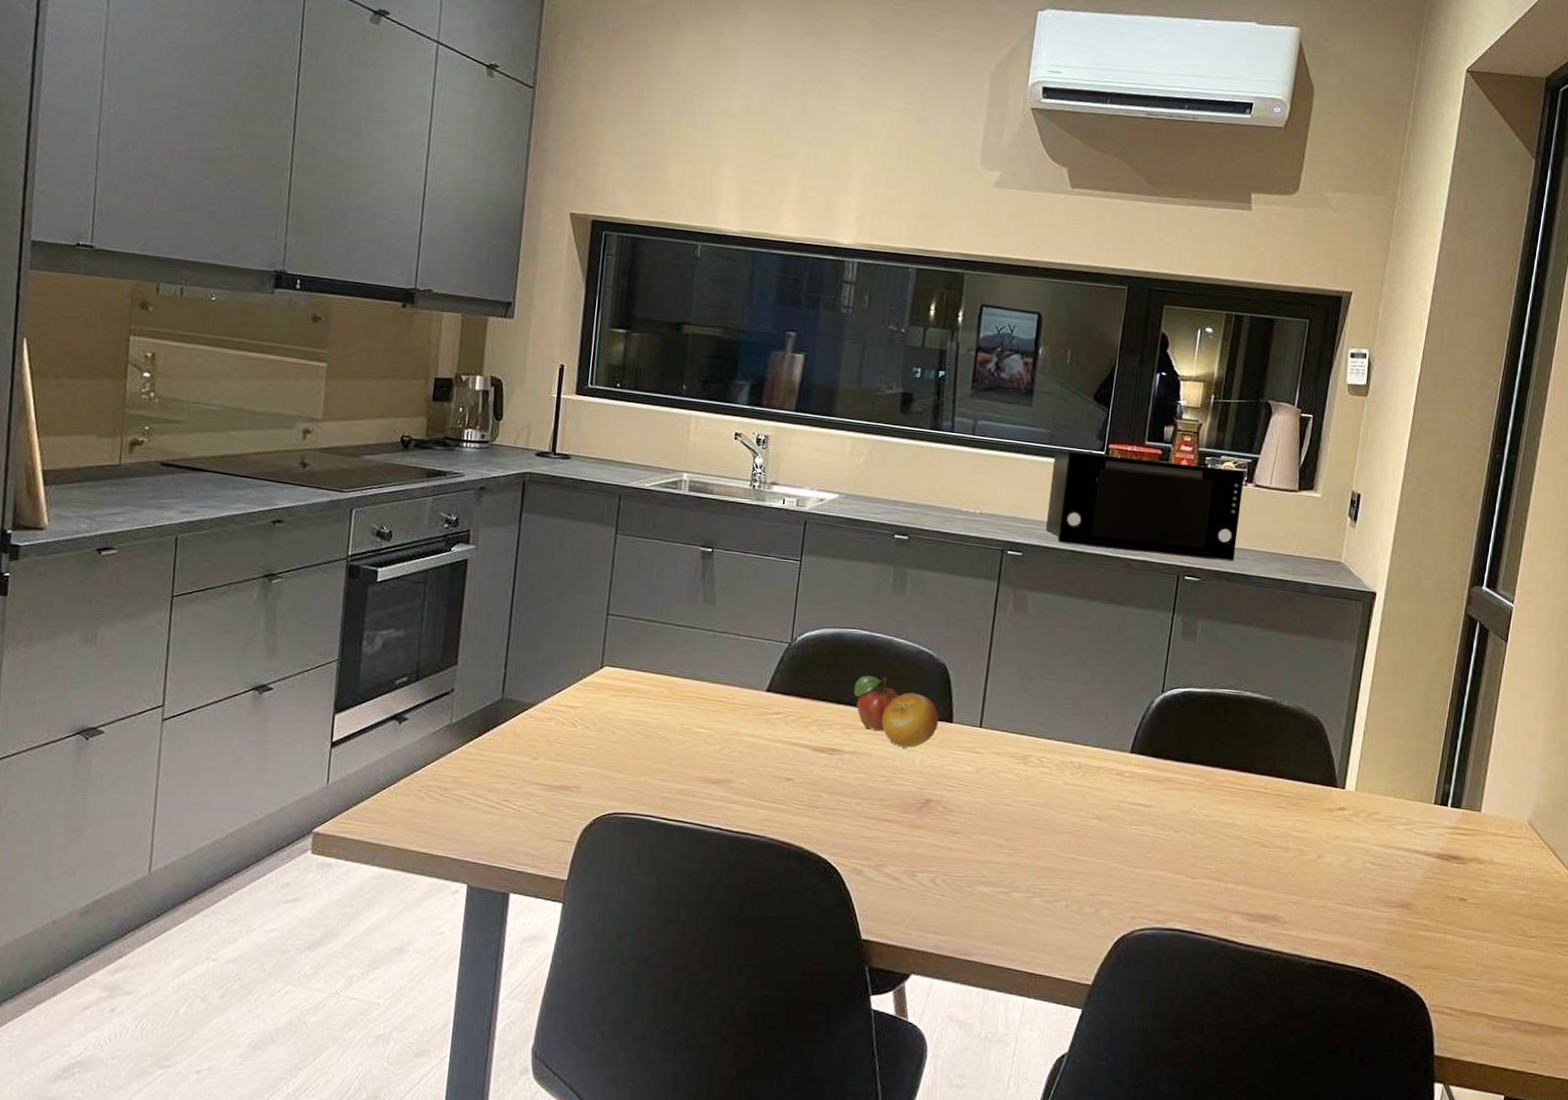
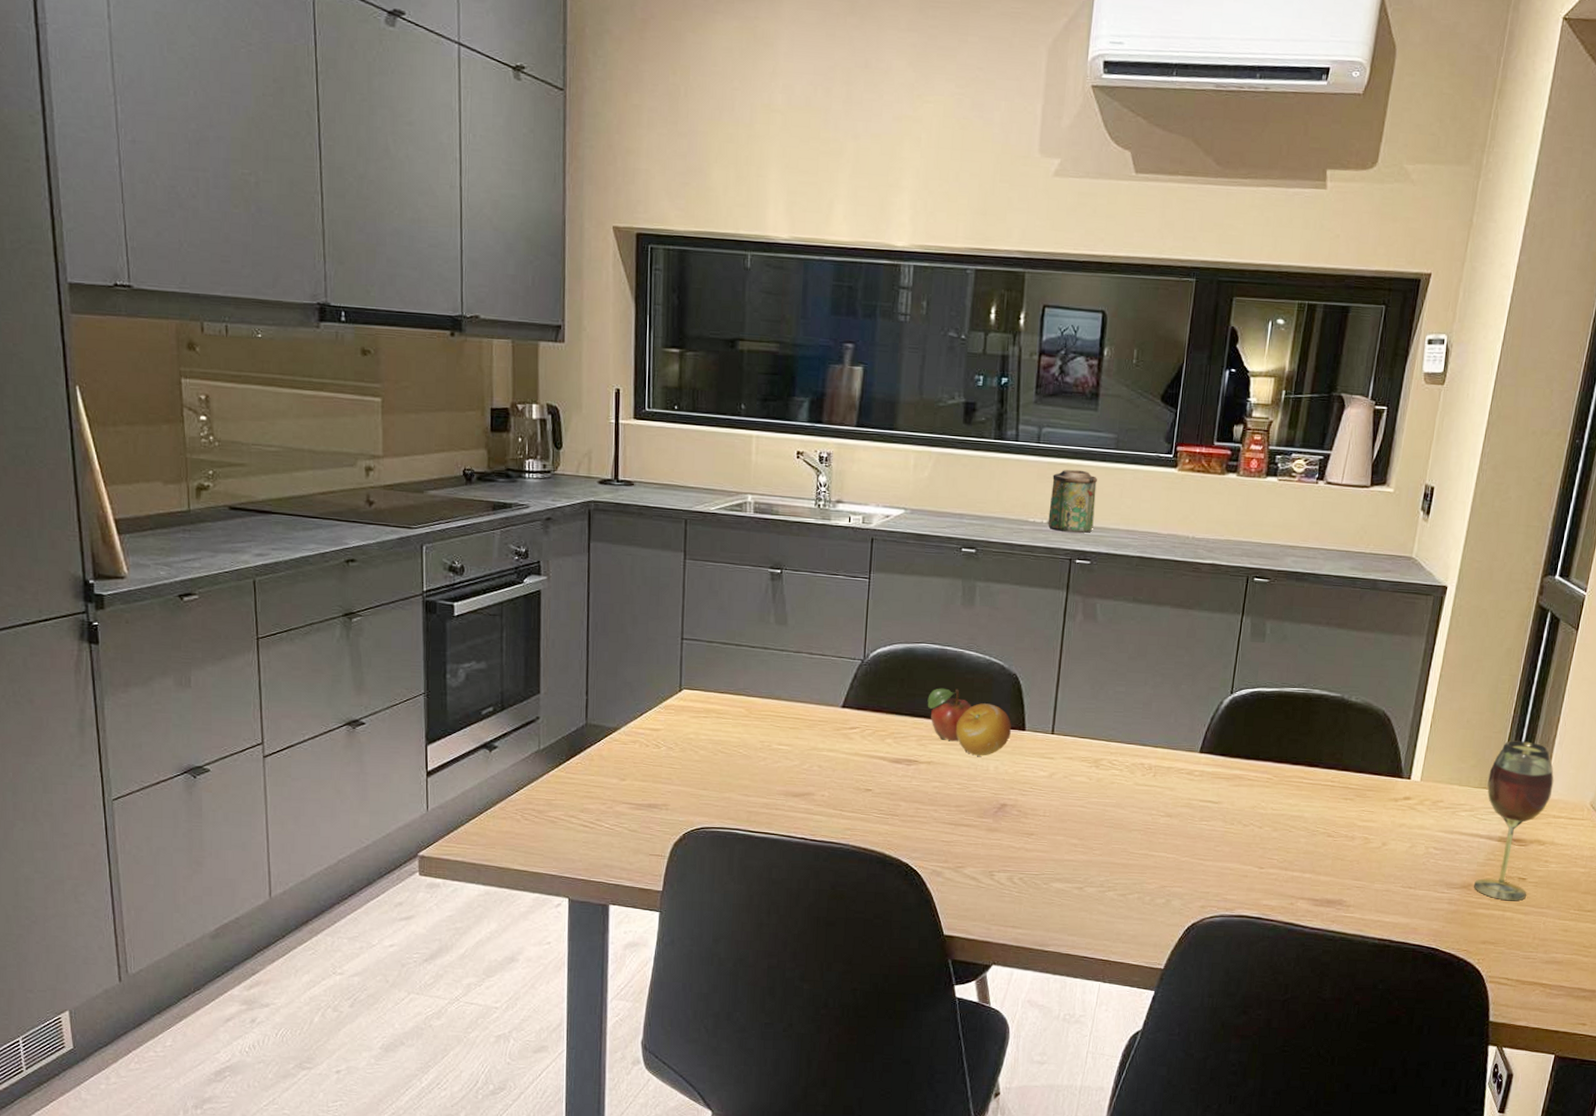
canister: none [980,461,1030,525] -> present [1048,469,1097,533]
microwave: present [1045,451,1245,560] -> none [1113,456,1316,560]
wineglass: none [1412,752,1491,924] -> present [1473,740,1554,901]

